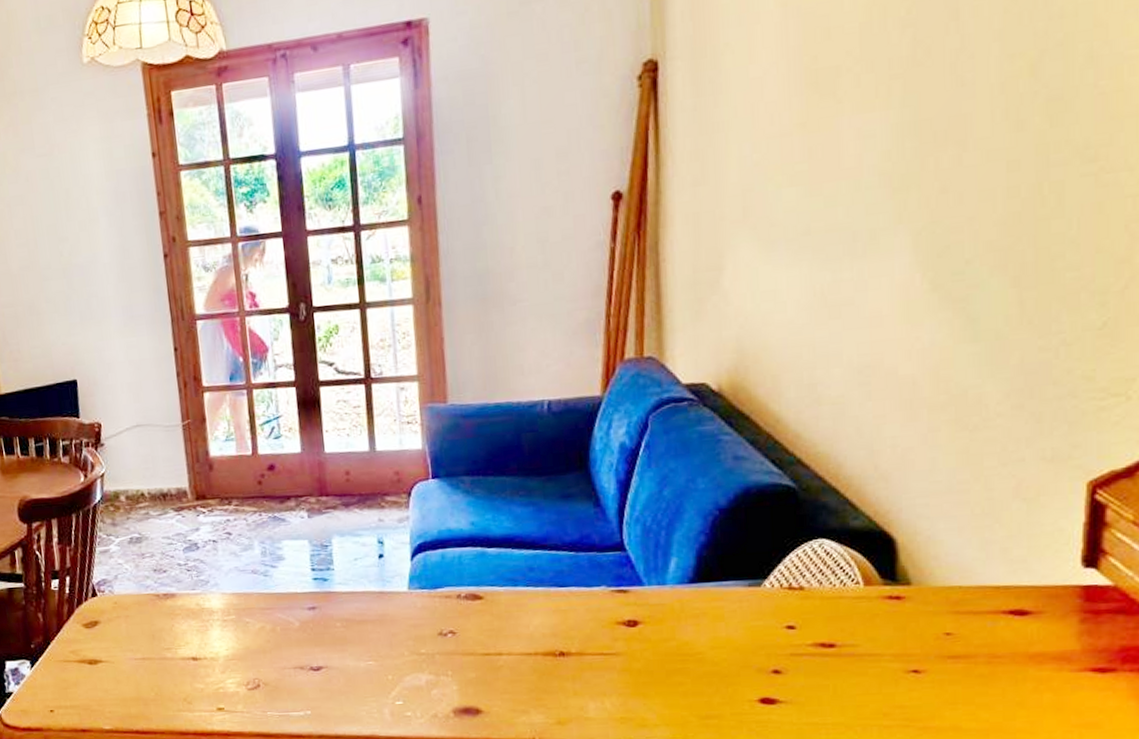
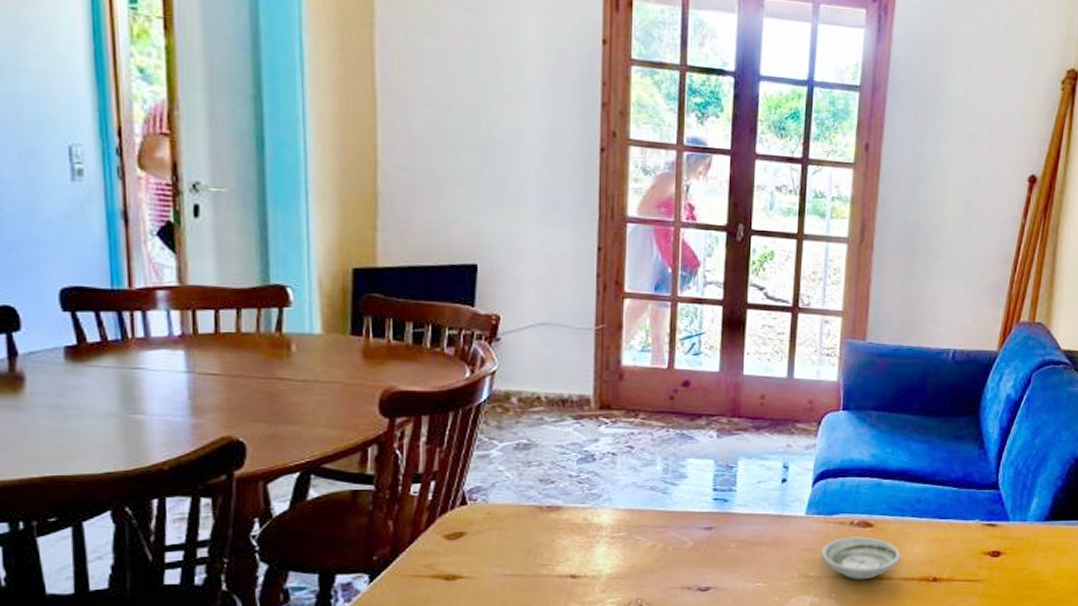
saucer: none [430,609,519,656] -> present [822,536,901,580]

